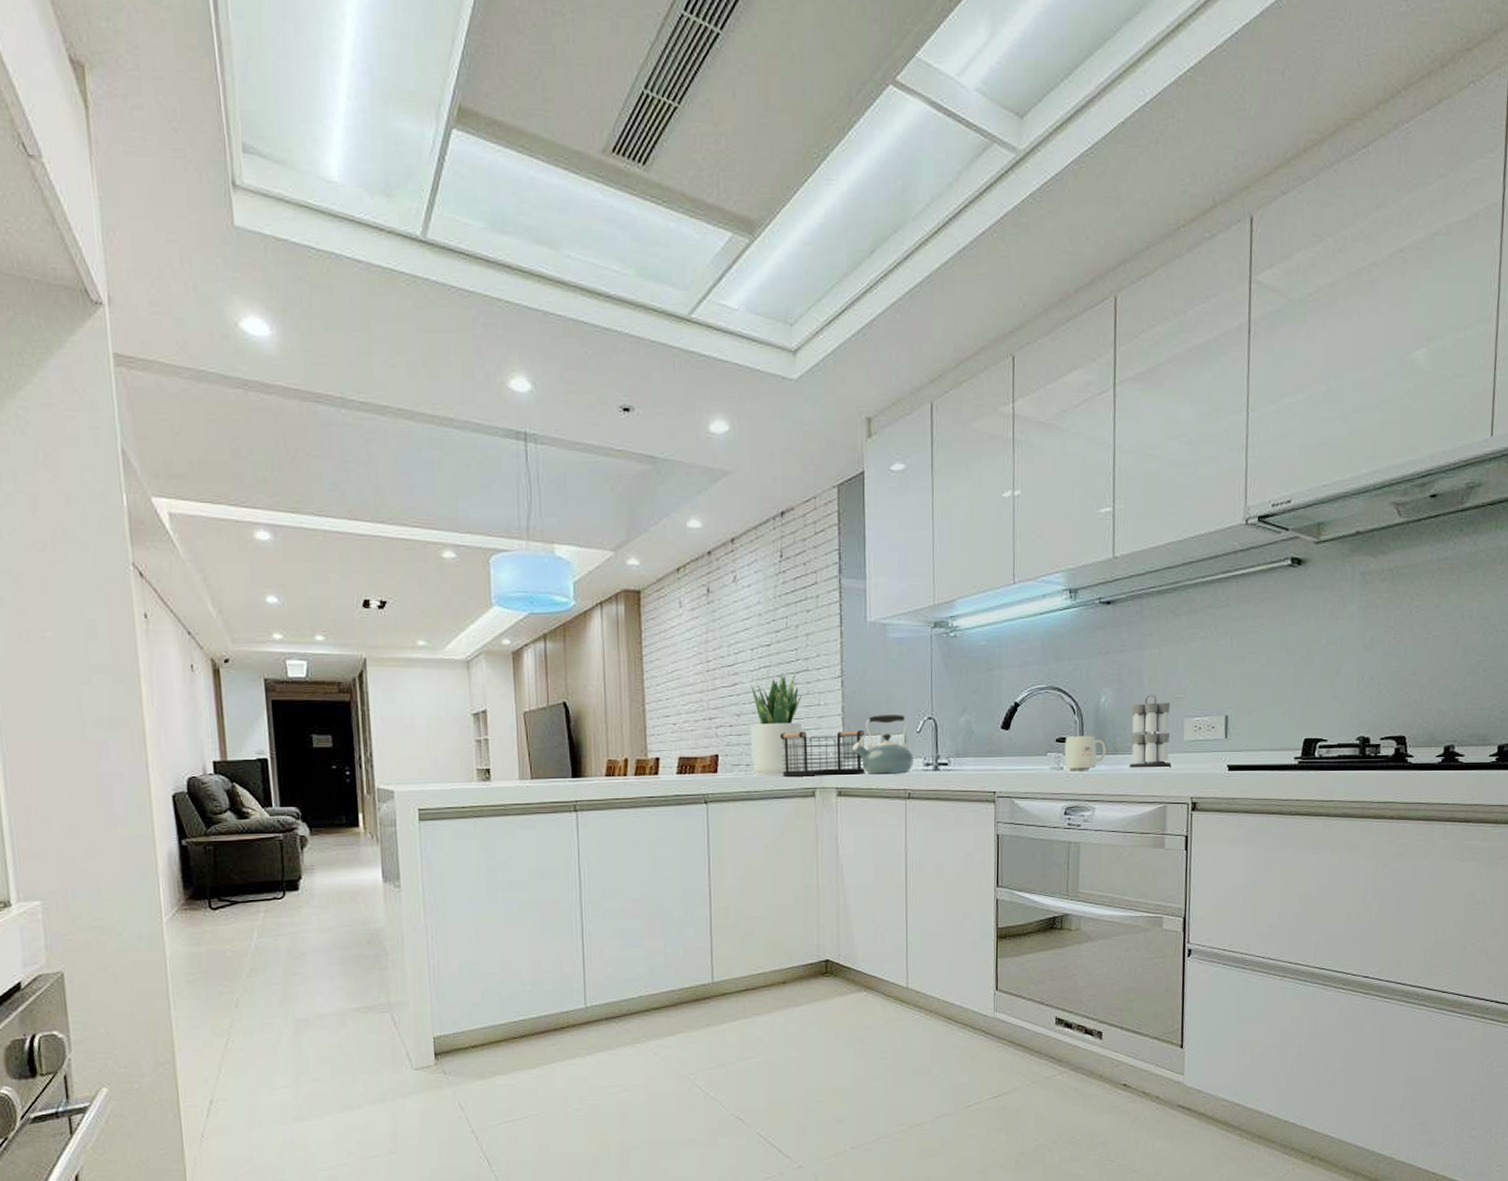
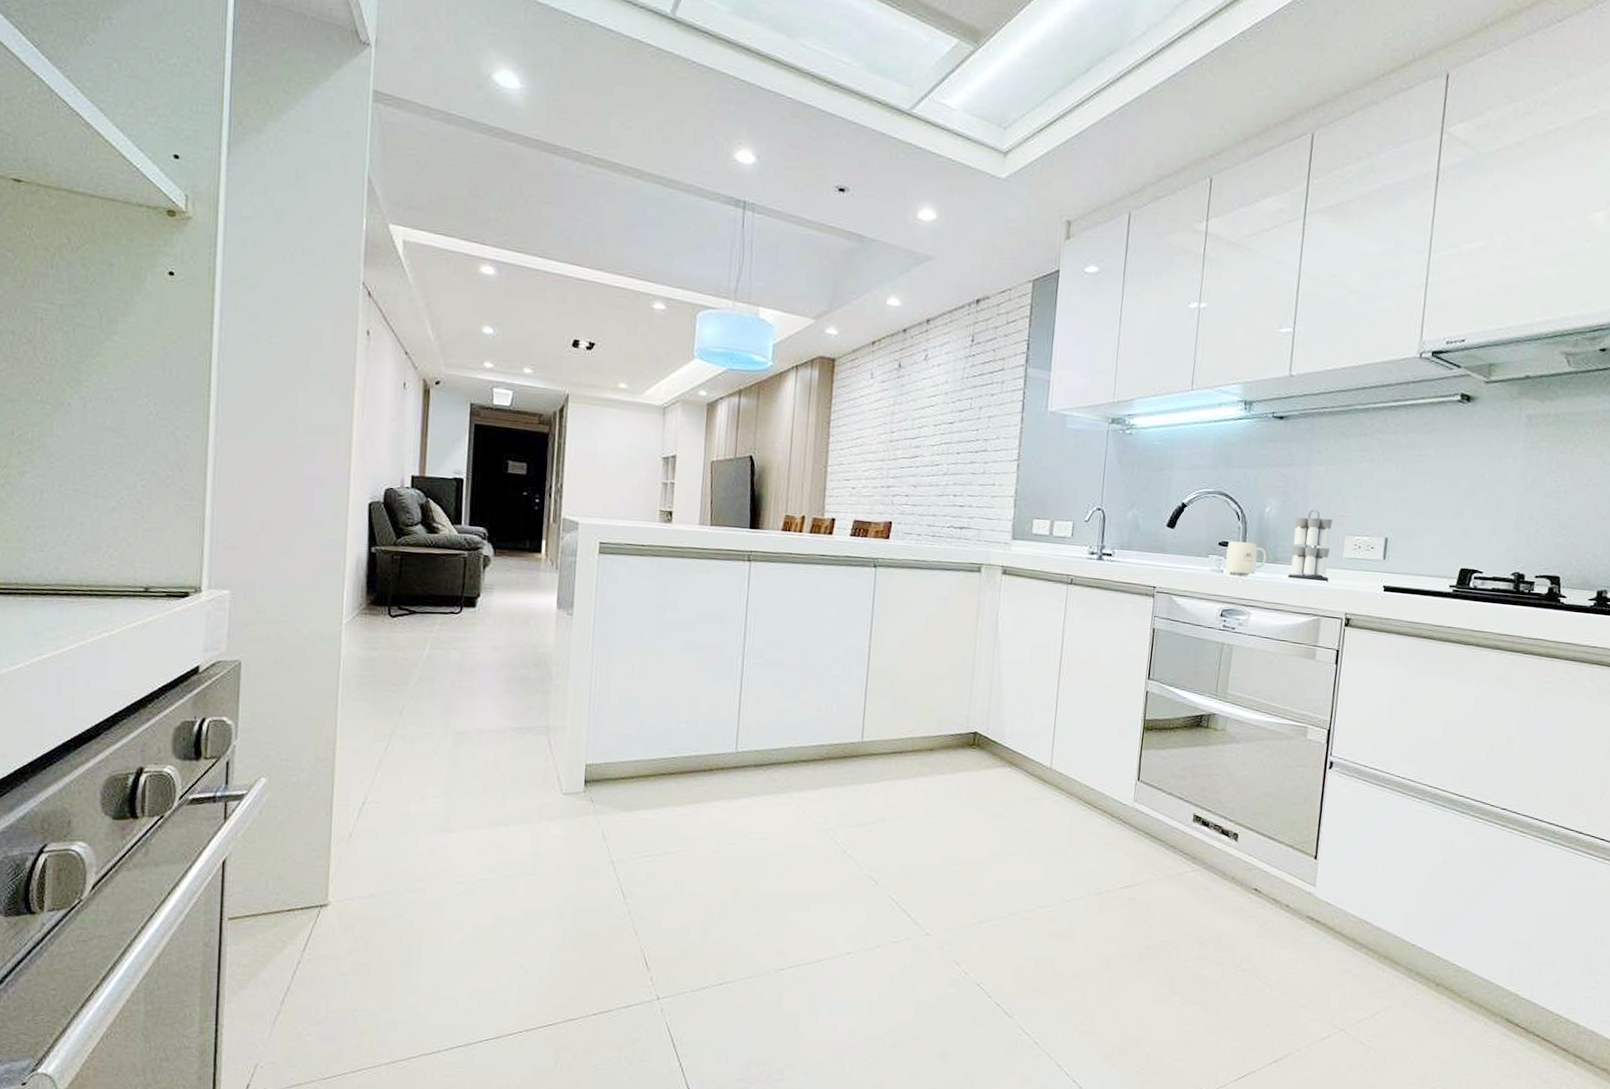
planter: present [750,673,803,776] -> none [924,450,979,549]
dish rack: present [780,729,865,777] -> none [951,507,1035,556]
kettle: present [851,715,913,775] -> none [1020,500,1080,560]

